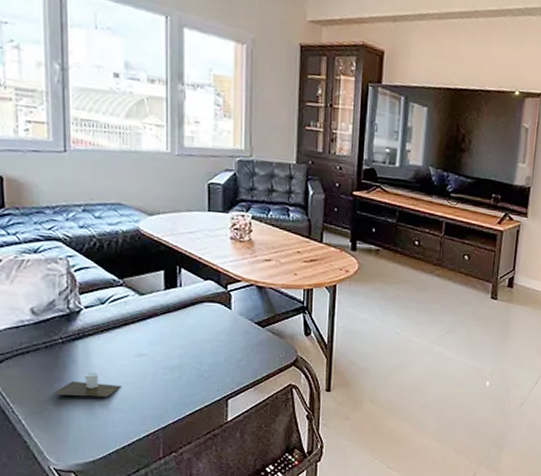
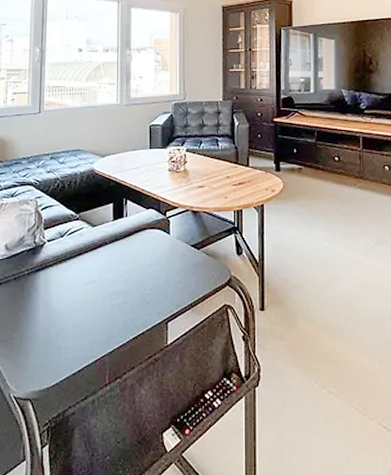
cup: present [51,372,121,397] -> none [16,300,74,324]

